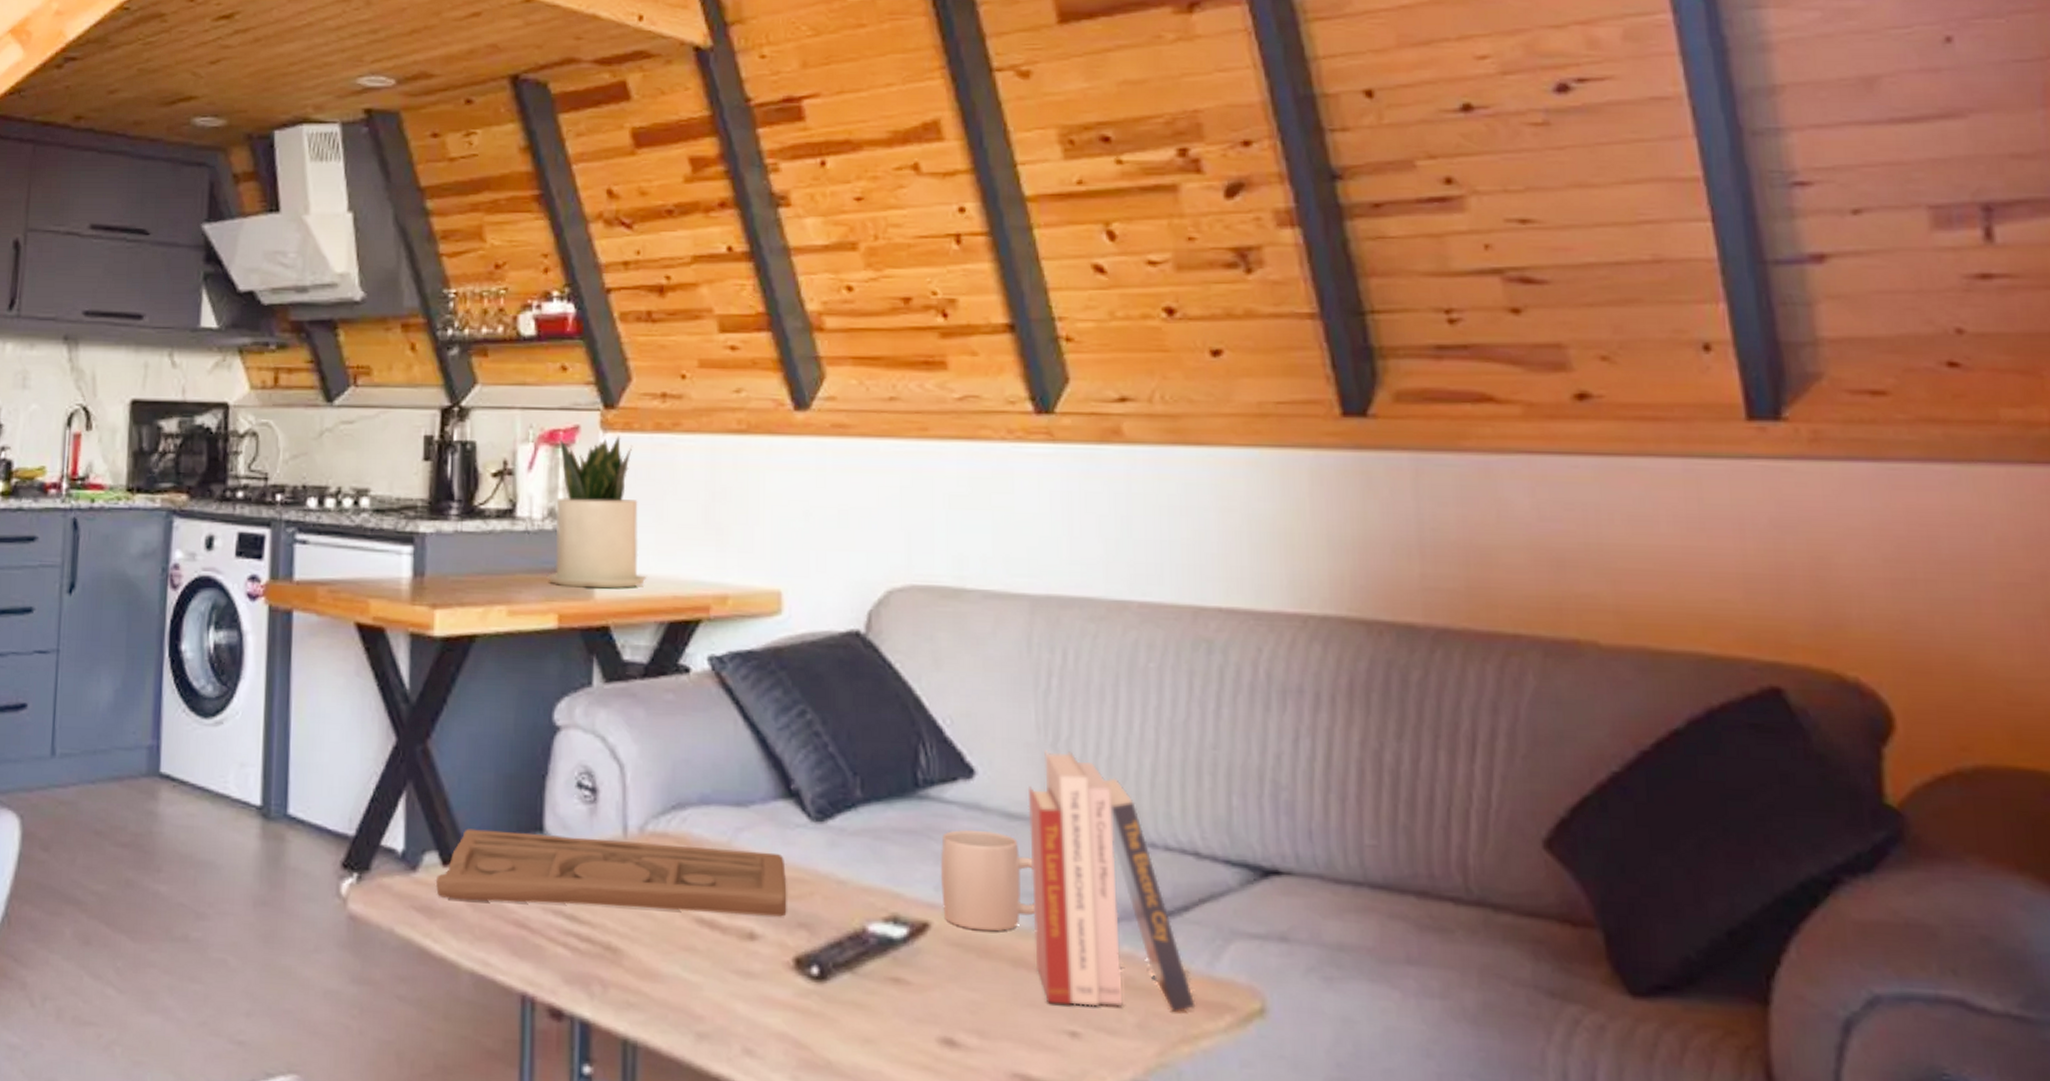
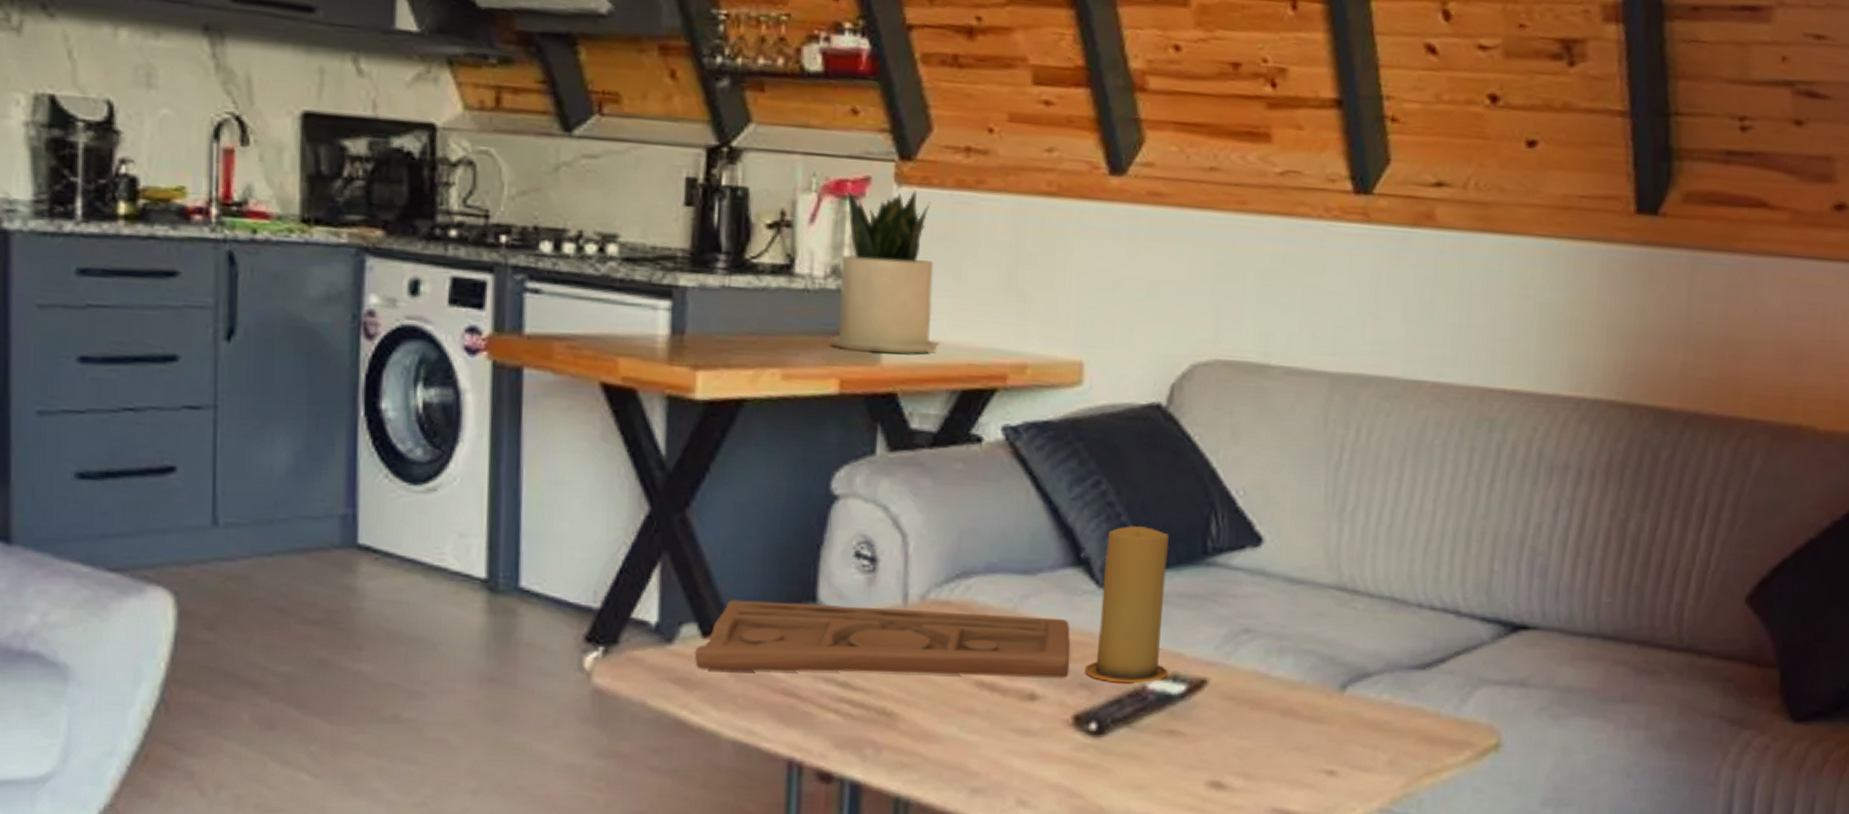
candle: none [803,756,889,925] -> present [1085,525,1169,684]
mug: present [940,830,1036,932] -> none [1221,594,1310,686]
books: present [1028,750,1196,1012] -> none [1302,520,1441,749]

